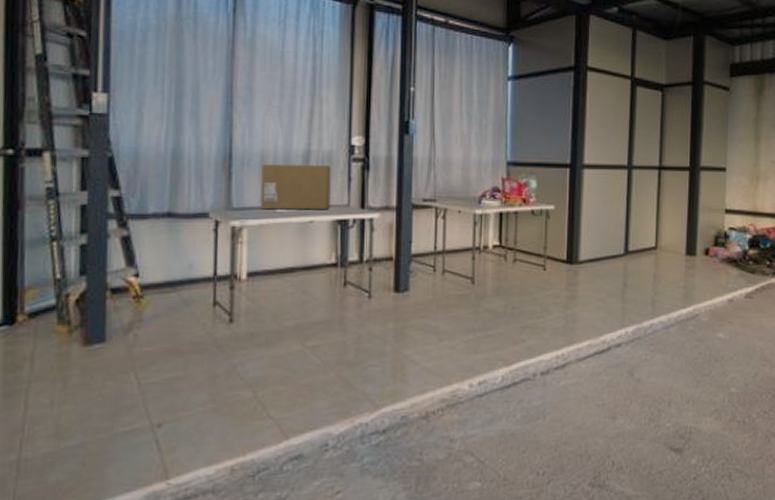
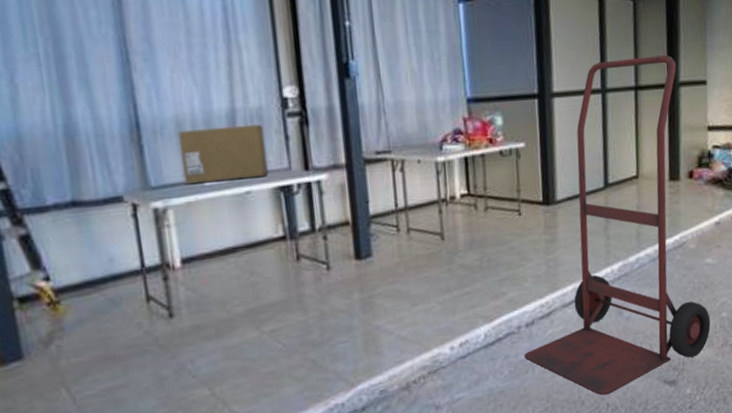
hand truck: none [538,141,719,453] -> present [525,55,711,395]

